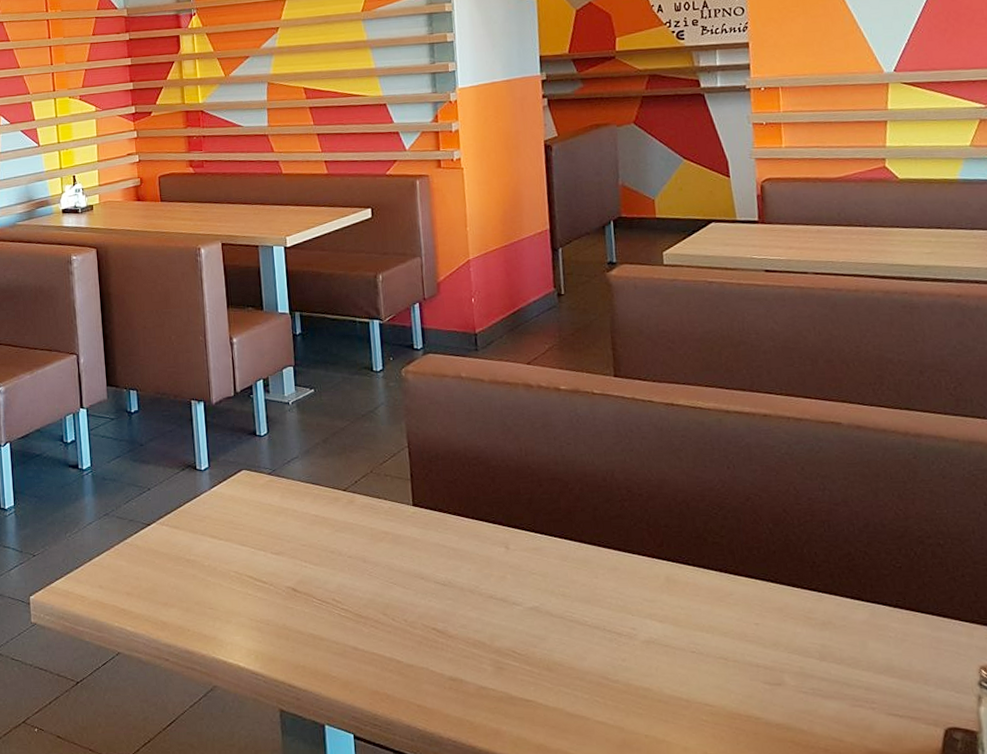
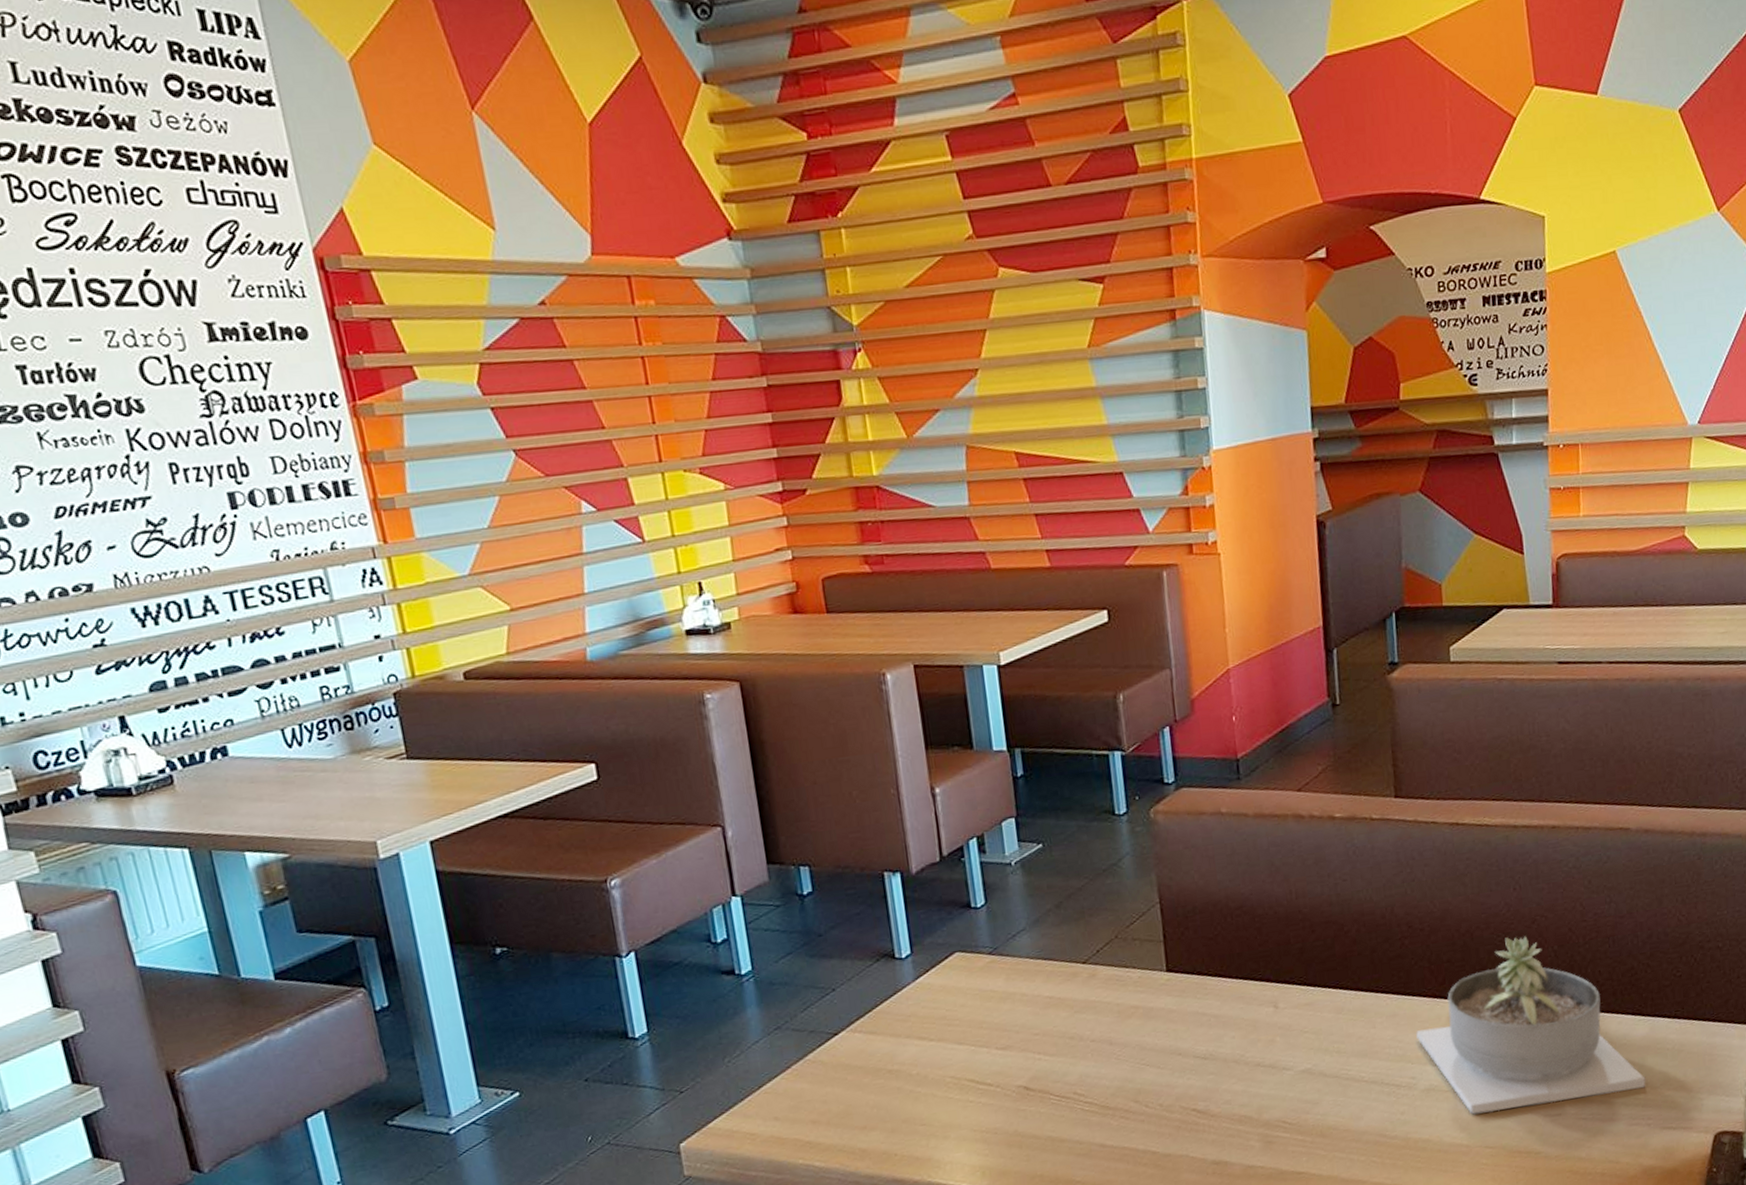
succulent planter: none [636,511,869,672] -> present [1416,936,1646,1115]

